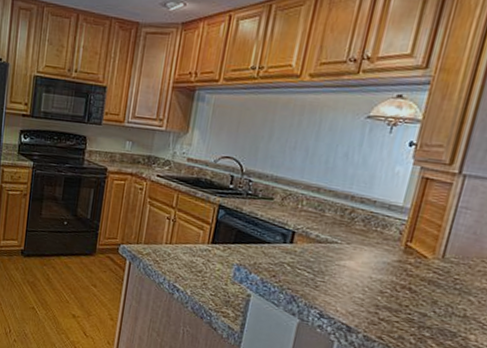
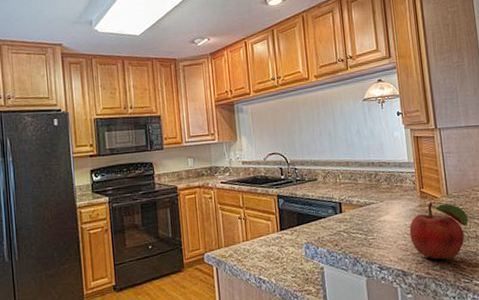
fruit: none [371,261,462,331] -> present [409,203,469,260]

